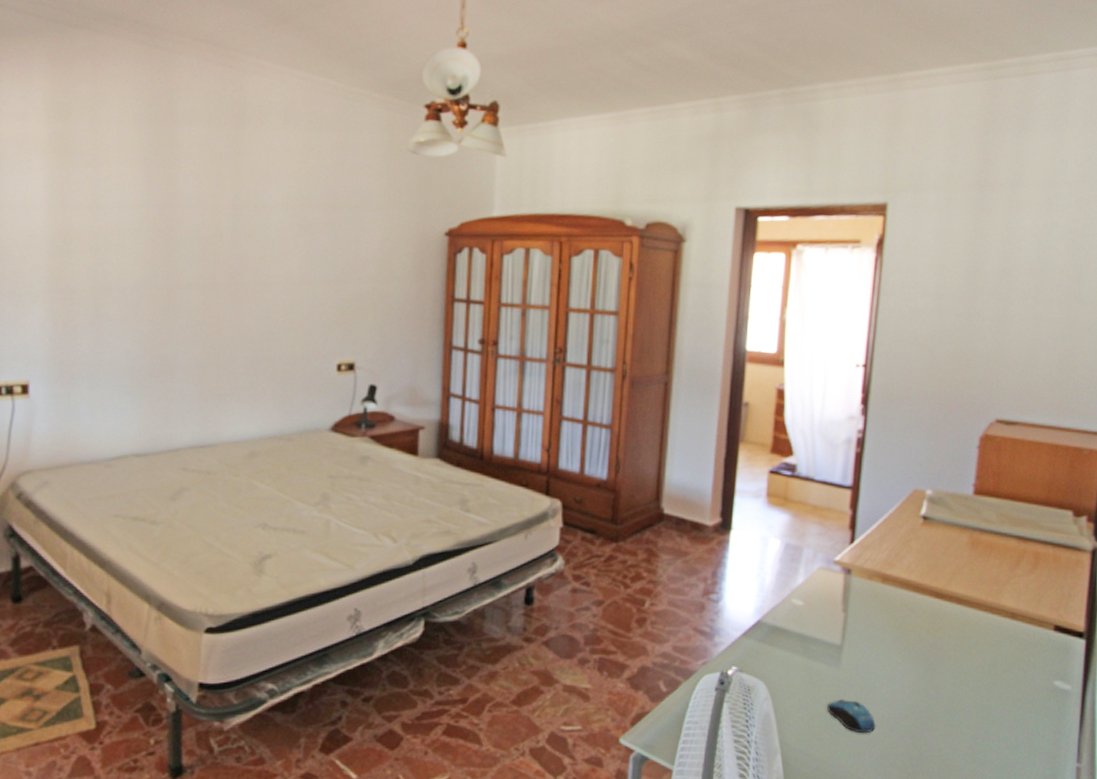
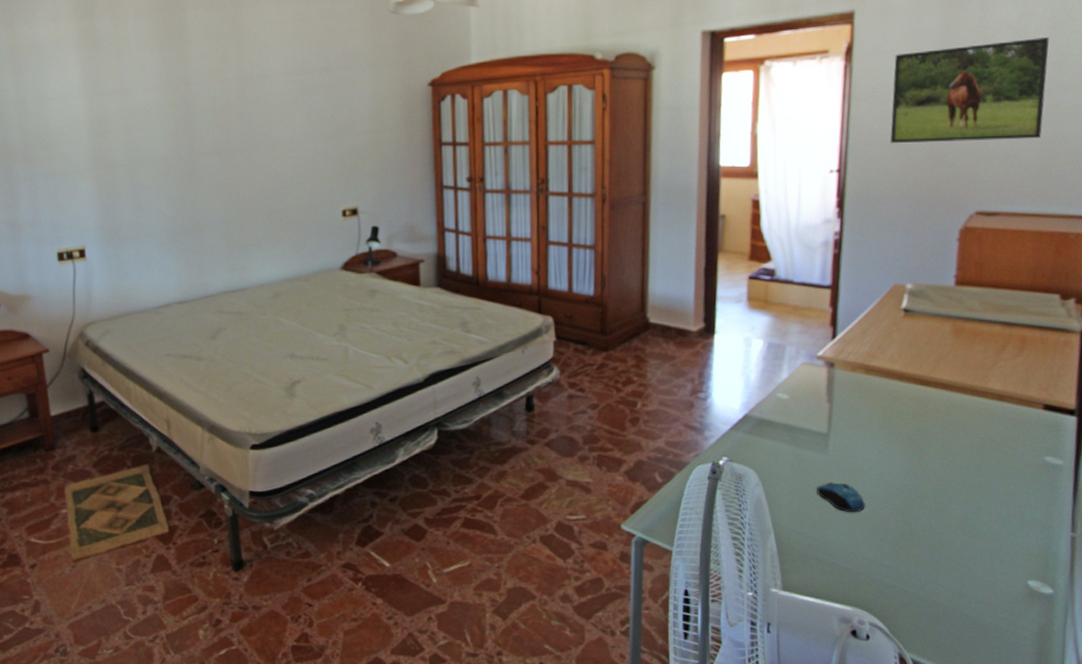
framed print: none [917,248,1070,350] -> present [890,36,1049,143]

